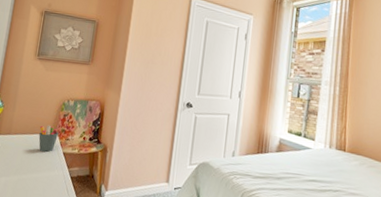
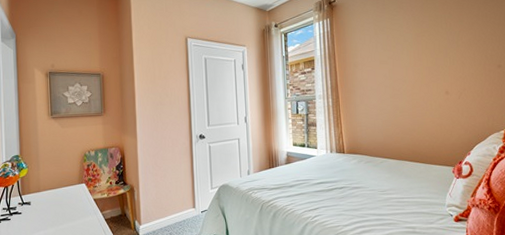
pen holder: present [38,125,59,152] -> none [67,177,86,202]

